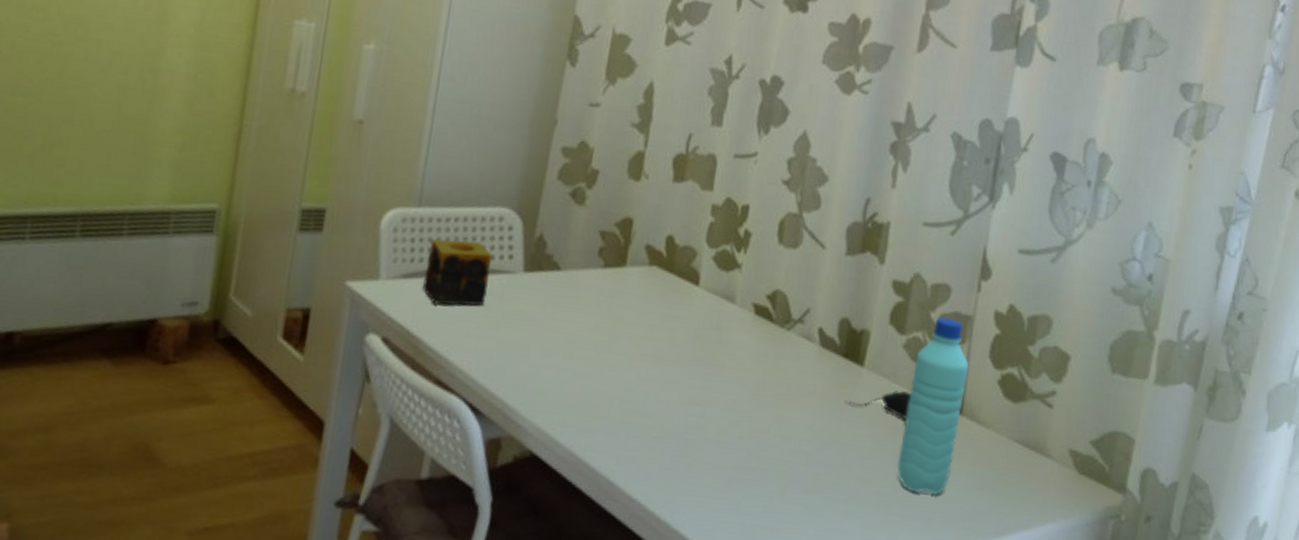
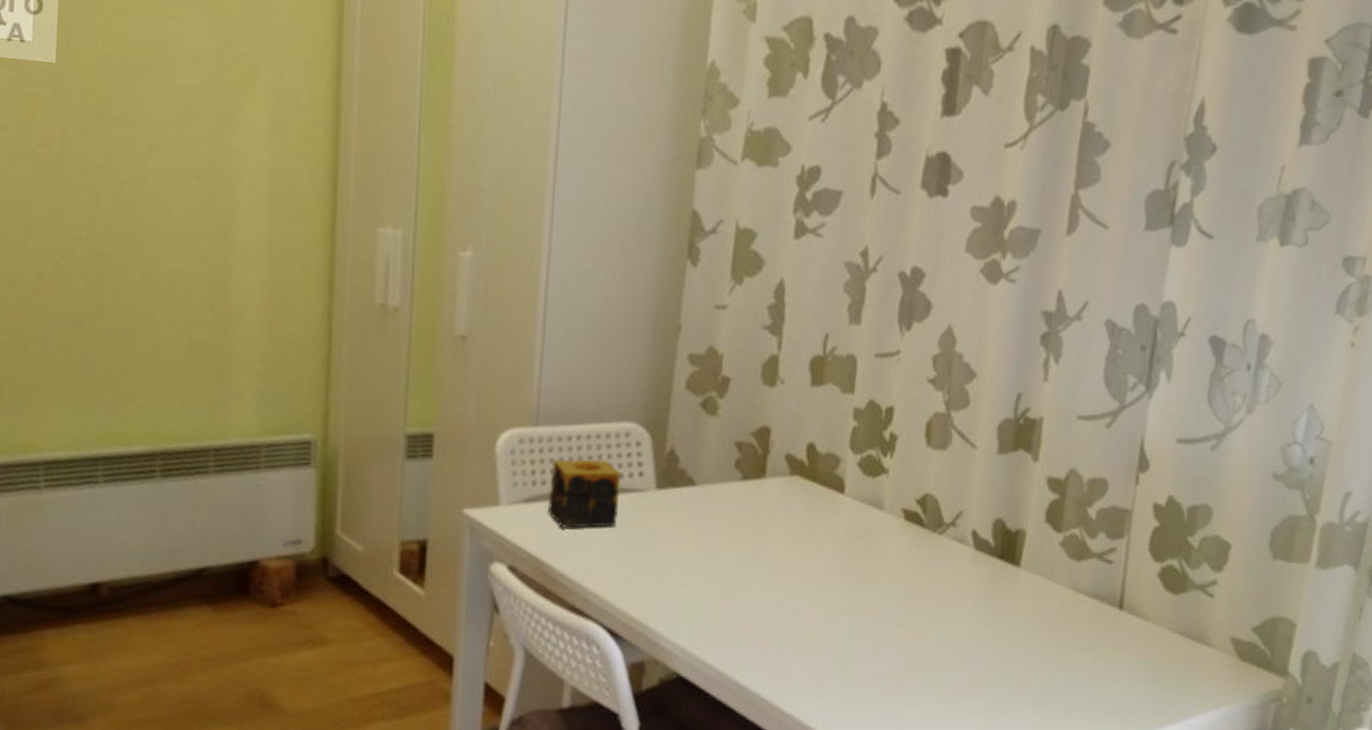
computer mouse: present [844,390,912,419] -> none [1001,588,1070,617]
water bottle: present [897,317,969,495] -> none [1057,512,1129,690]

